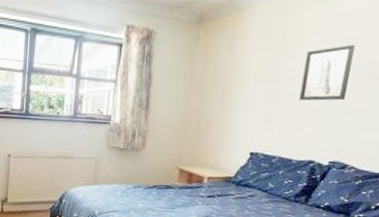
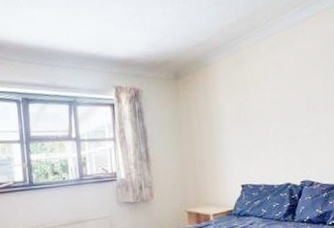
wall art: present [299,44,355,101] -> none [263,85,299,135]

